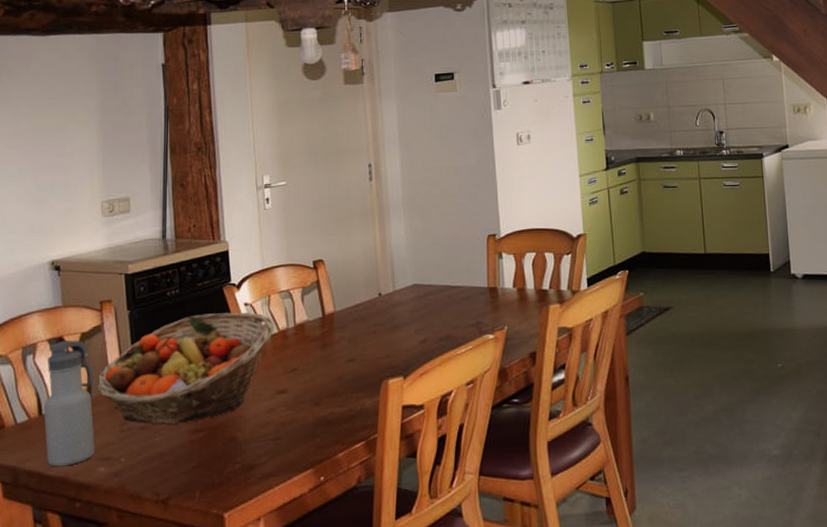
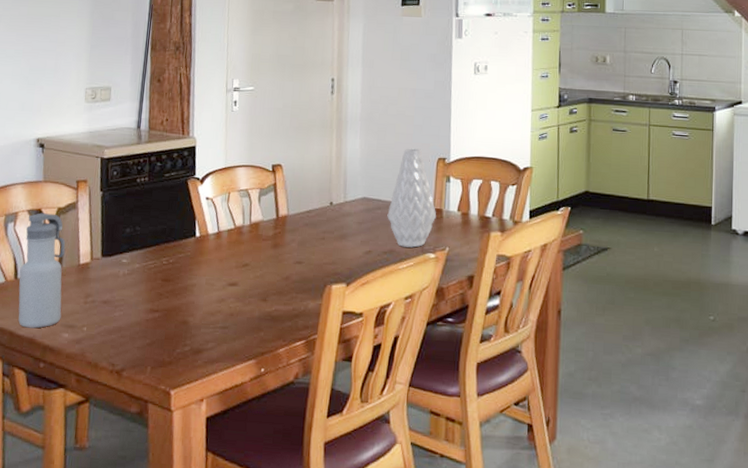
fruit basket: present [97,312,275,425] -> none [67,202,232,302]
vase: none [440,227,492,331] -> present [387,148,437,248]

